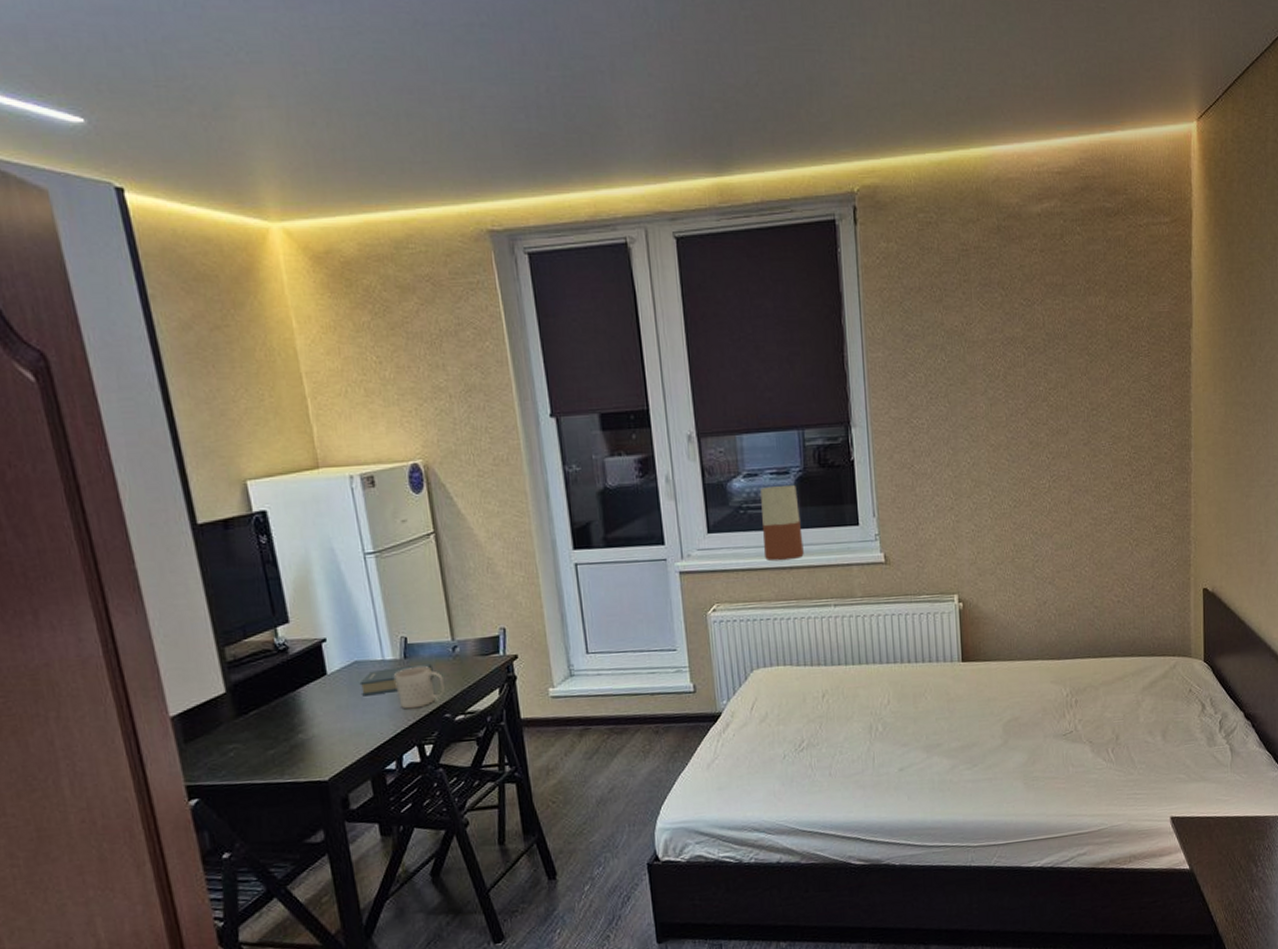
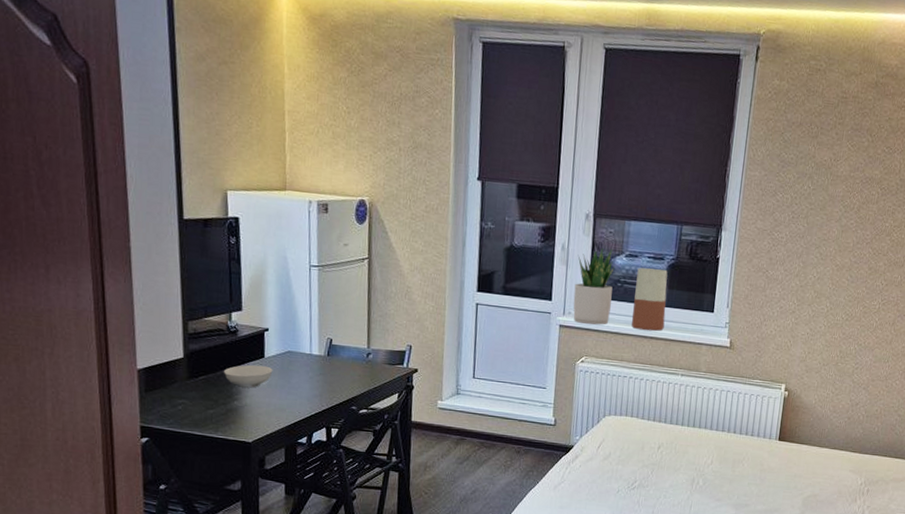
bowl: none [278,684,340,716] -> present [223,364,273,388]
hardback book: present [359,663,433,697] -> none [289,361,349,382]
mug: present [394,666,446,709] -> none [317,364,356,398]
planter: none [686,471,738,567] -> present [573,247,615,326]

